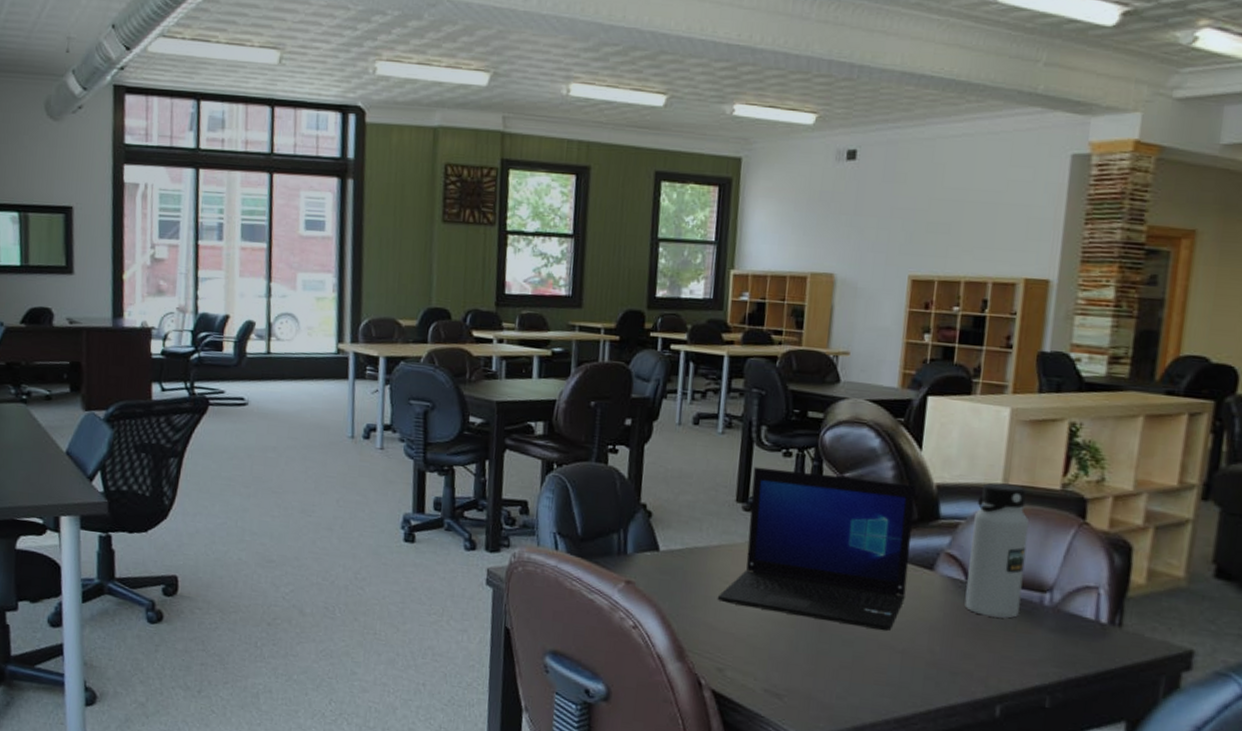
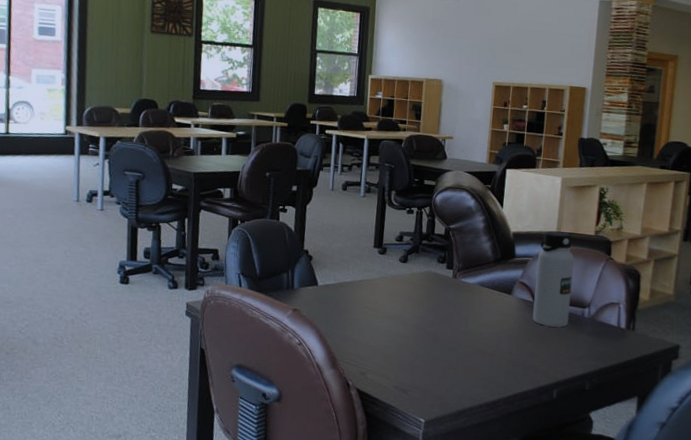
laptop: present [717,466,916,632] -> none [360,221,499,340]

